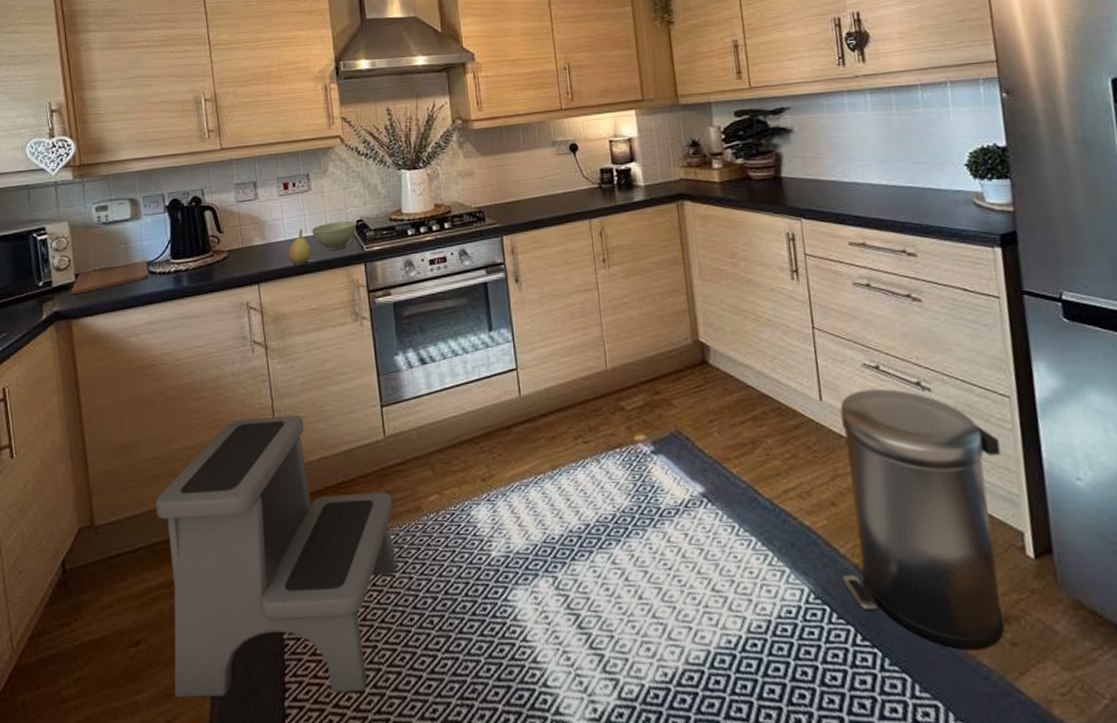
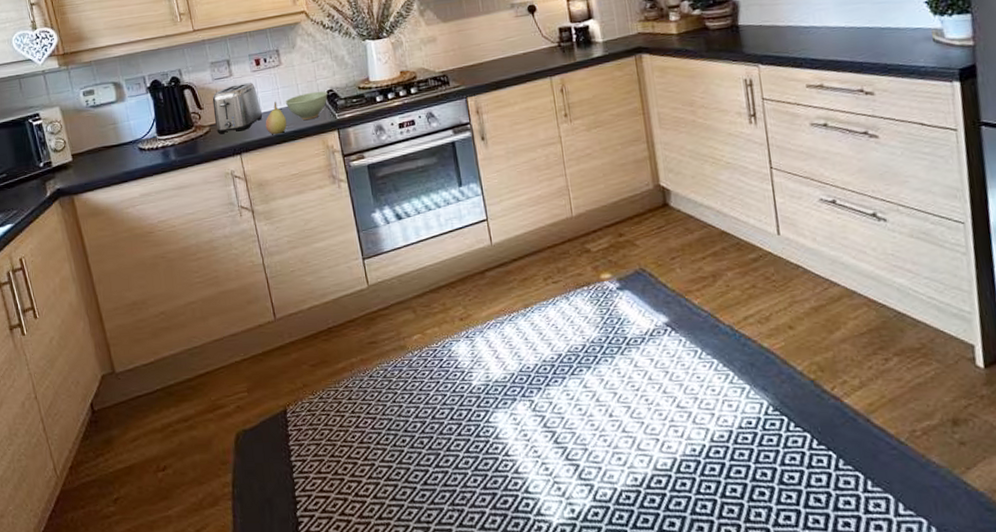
cutting board: present [71,260,149,295] -> none [69,138,139,173]
step stool: present [156,415,397,698] -> none [167,270,388,511]
toaster: none [234,207,286,261] -> present [212,83,263,135]
pedal bin: present [840,389,1004,650] -> none [797,221,954,450]

